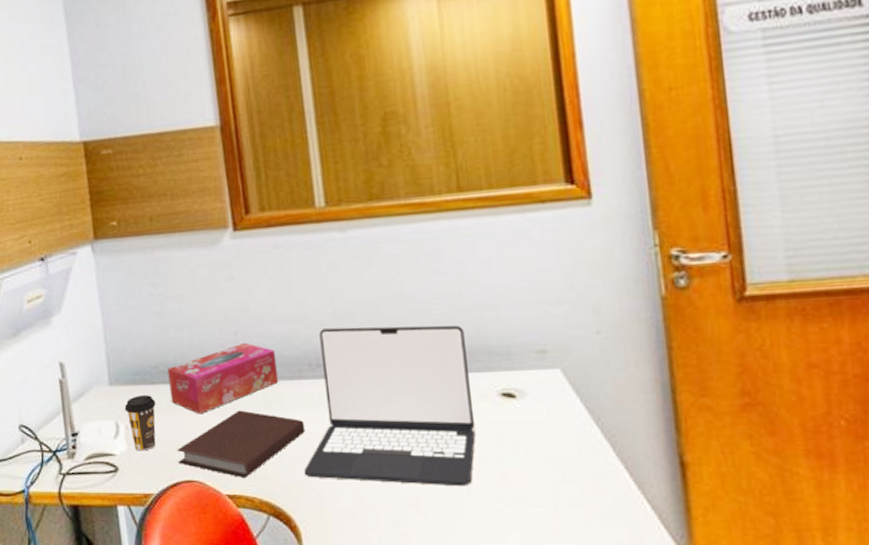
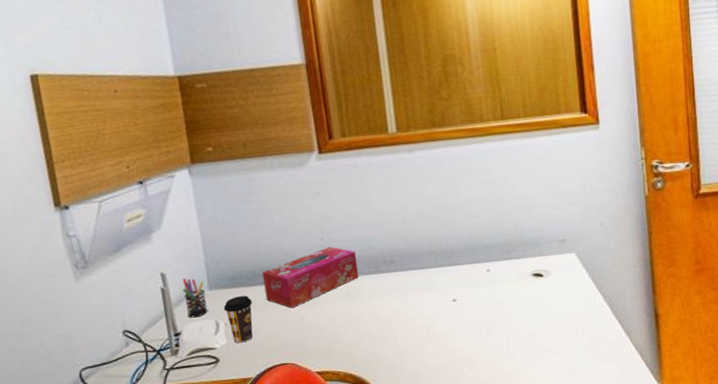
pen holder: none [81,370,108,417] -> present [182,278,208,318]
notebook: present [177,410,305,477] -> none [272,302,381,357]
laptop: present [304,325,476,487] -> none [380,224,514,351]

